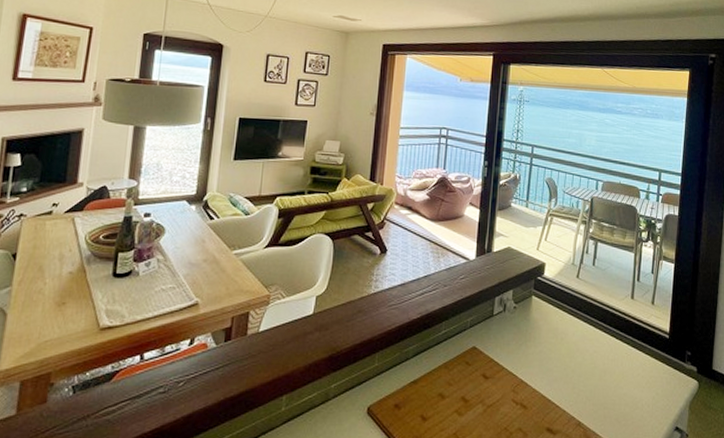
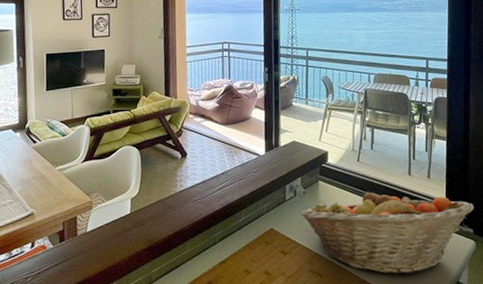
fruit basket: none [508,312,700,414] -> present [300,190,475,275]

